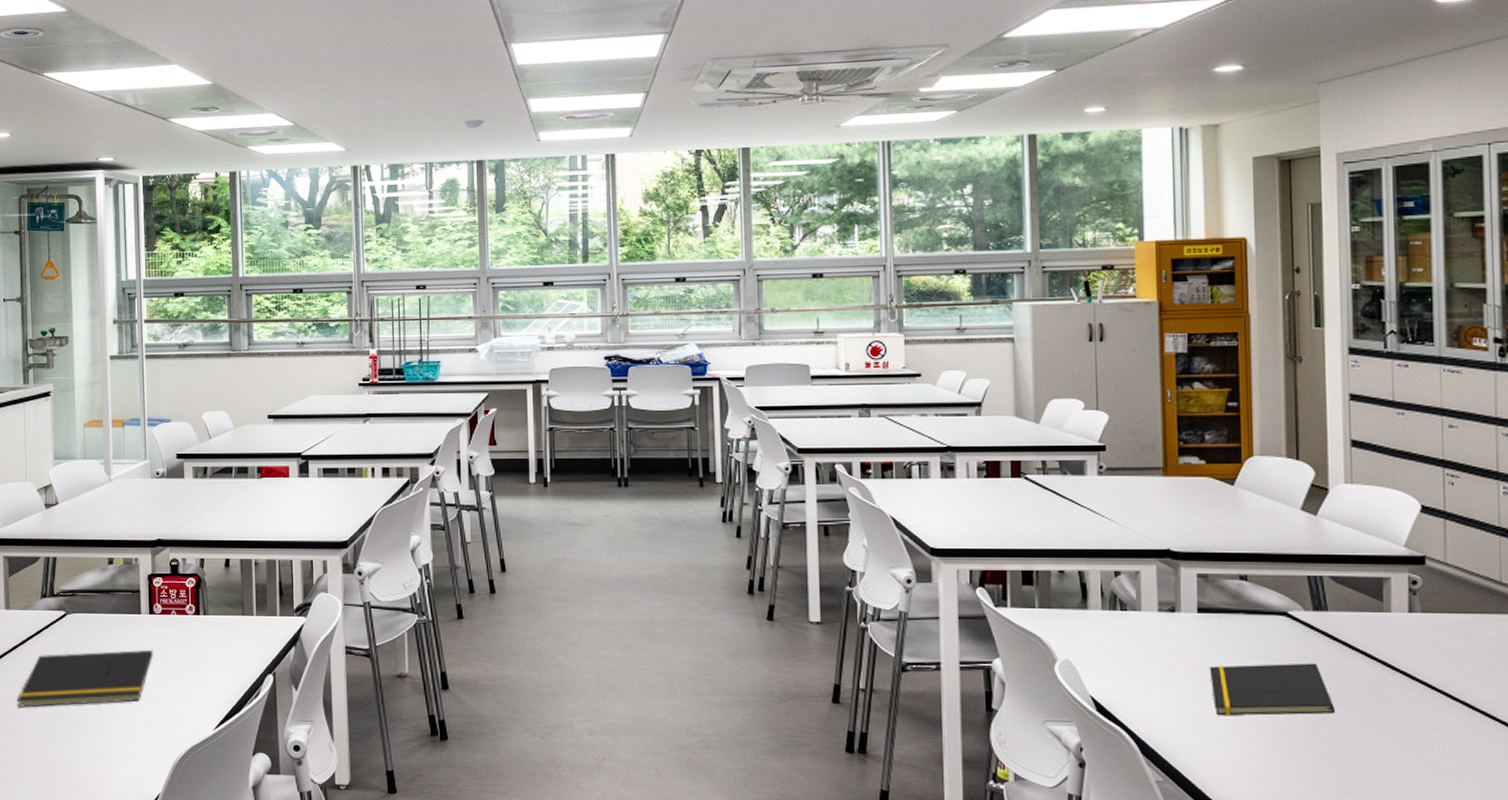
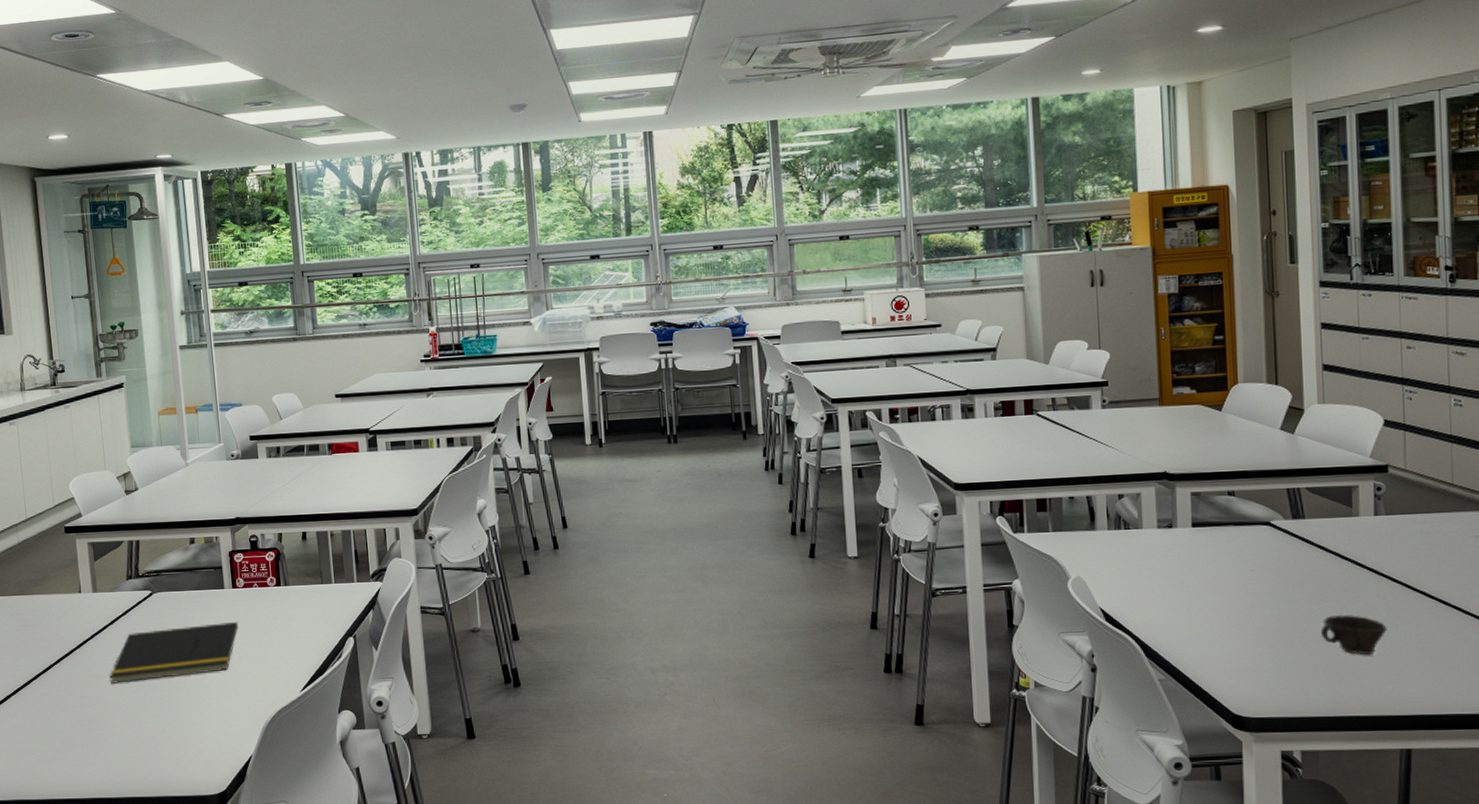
notepad: present [1209,663,1336,716] -> none [1203,565,1313,618]
cup: none [1344,721,1422,771] -> present [1320,614,1387,656]

